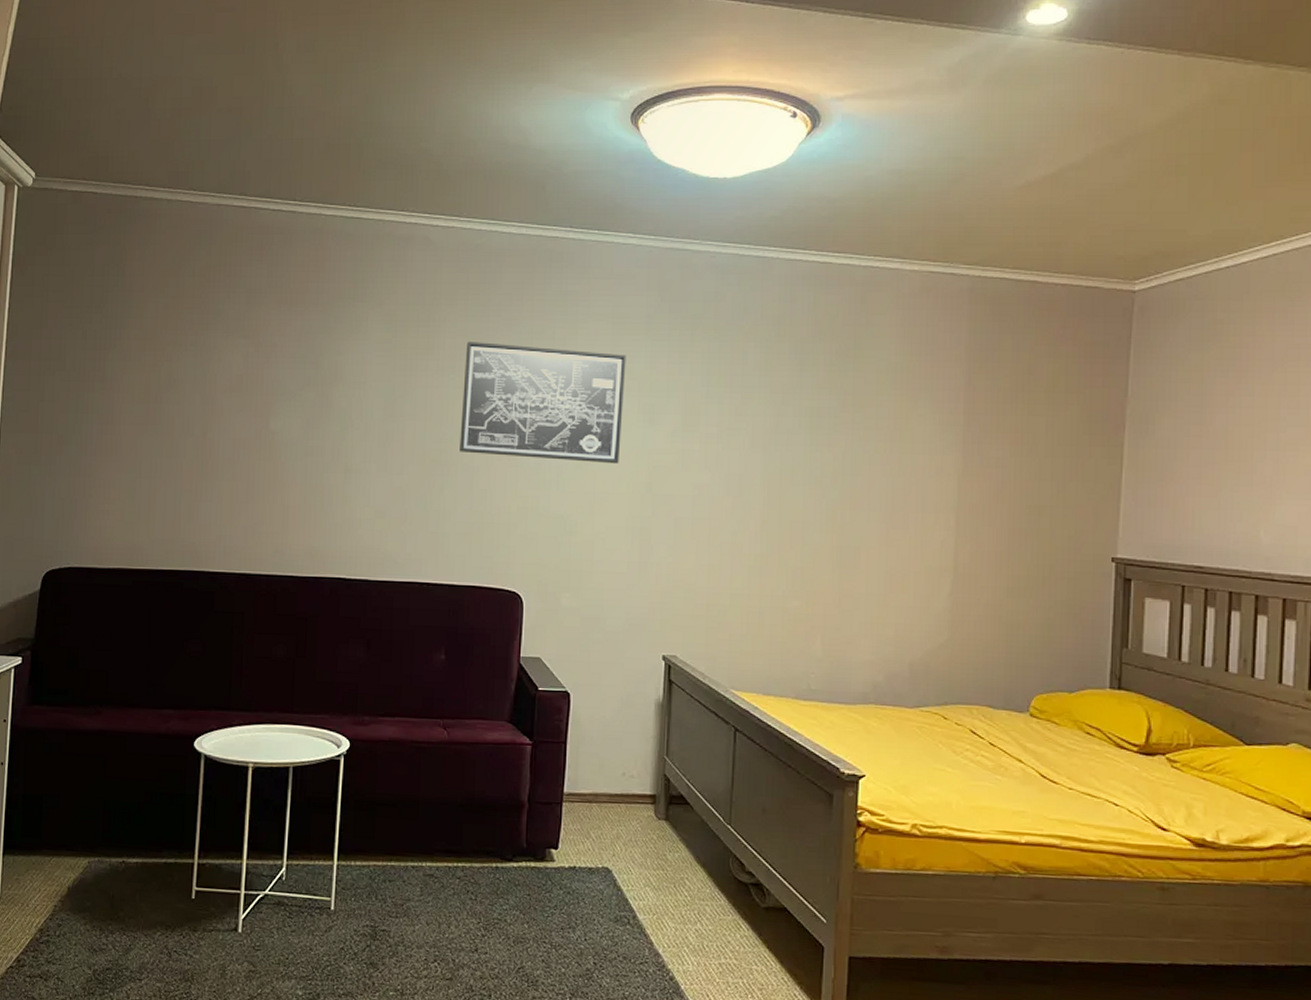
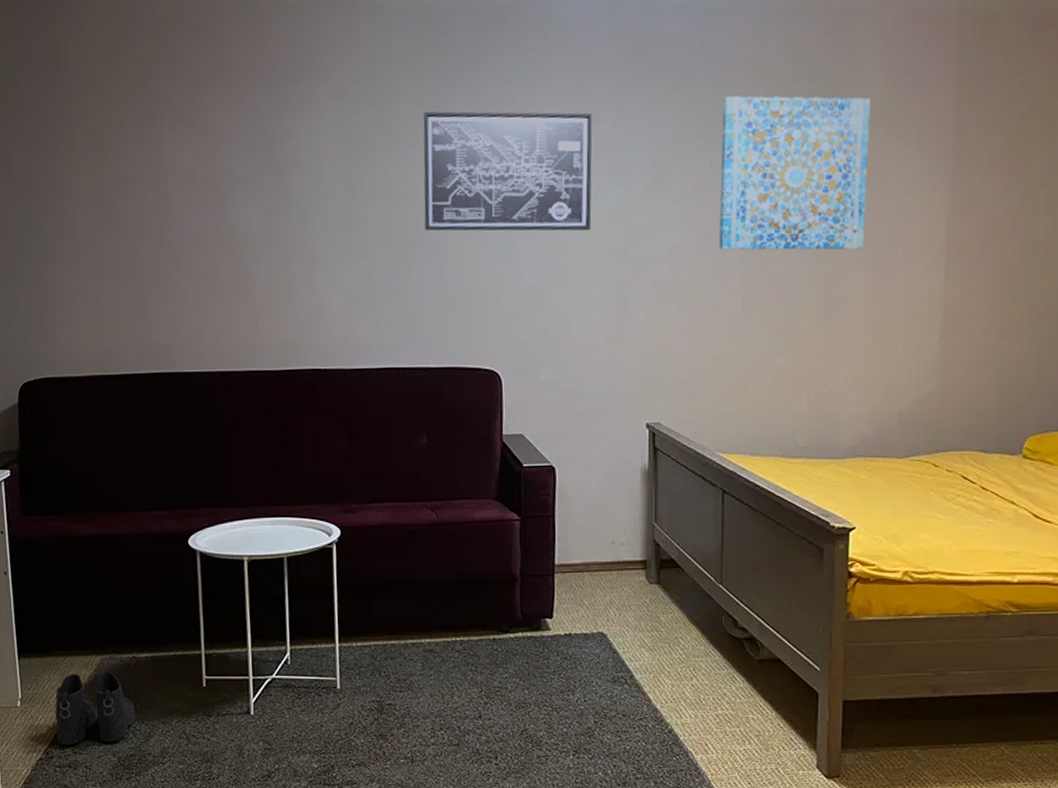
boots: none [31,876,118,953] -> present [55,672,136,745]
wall art: none [740,350,887,502] -> present [718,96,870,250]

